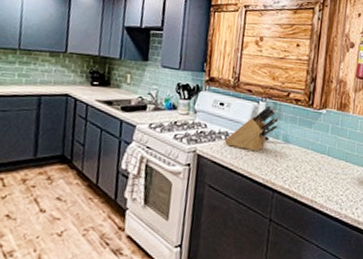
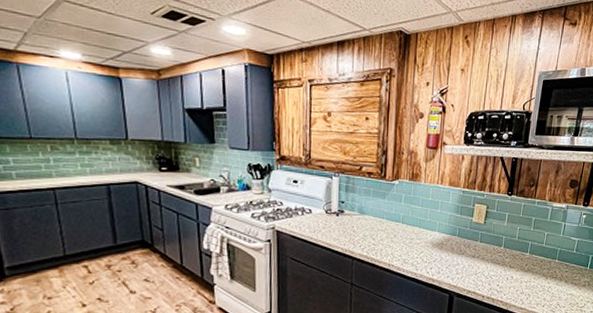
knife block: present [224,104,279,152] -> none [301,179,353,224]

